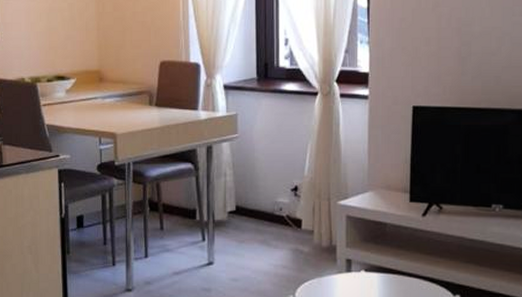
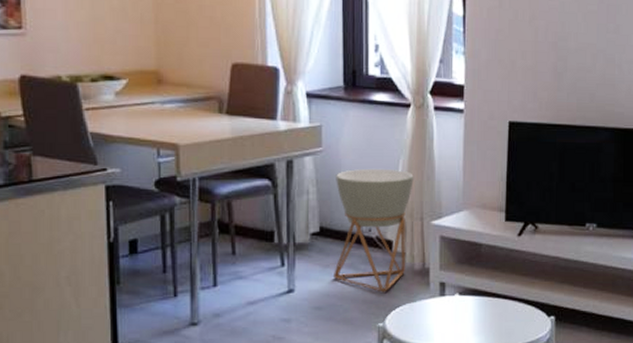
planter: none [248,152,321,267] -> present [334,168,414,292]

